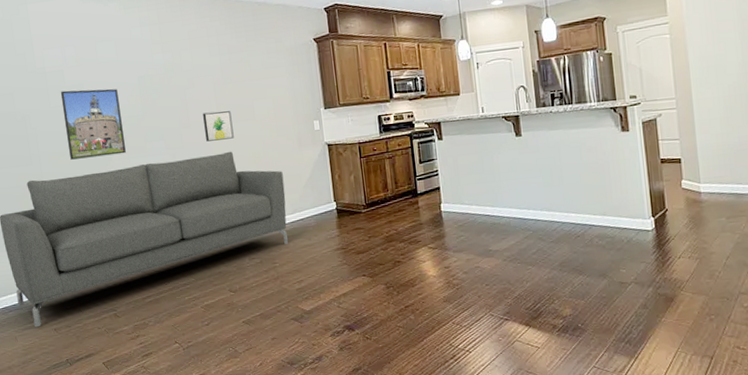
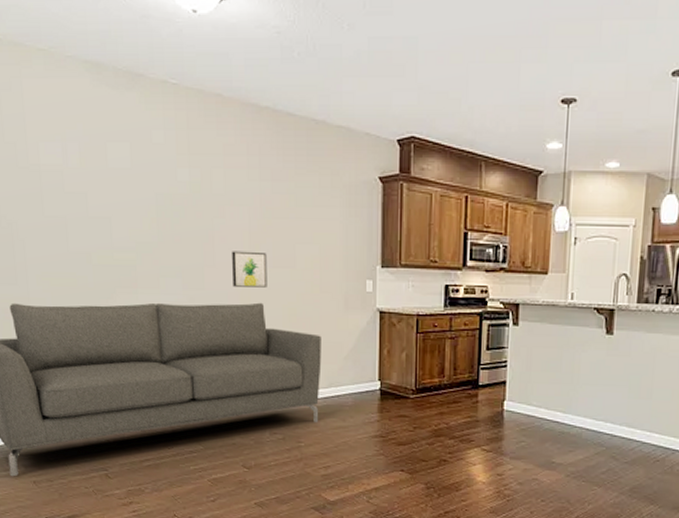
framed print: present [60,88,126,160] -> none [57,198,134,287]

